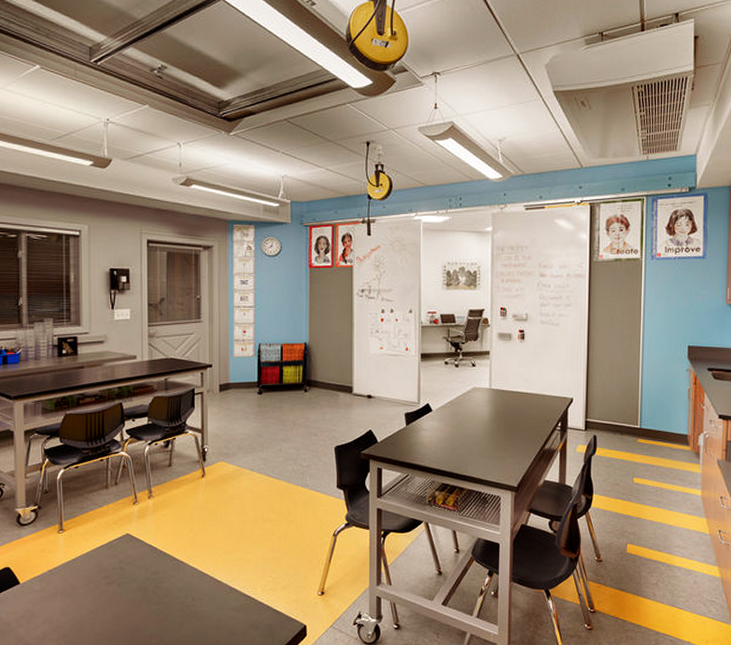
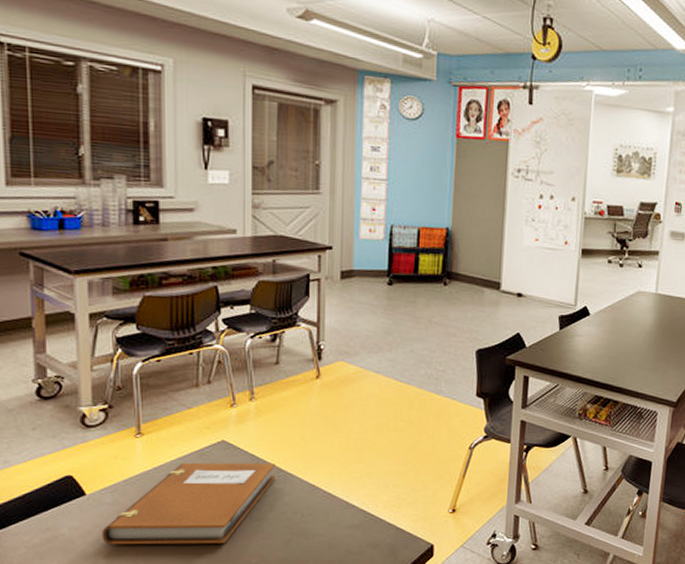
notebook: none [31,553,171,628] -> present [102,462,276,545]

